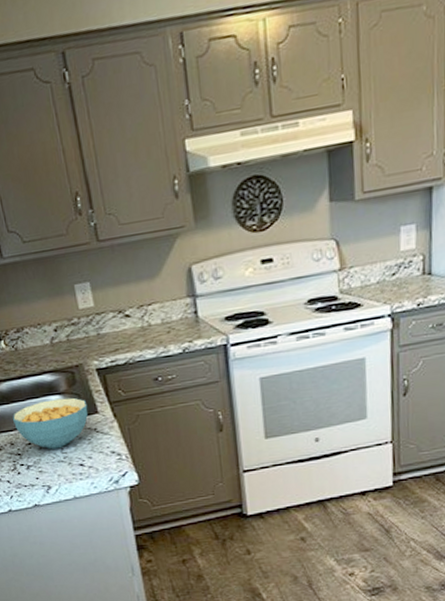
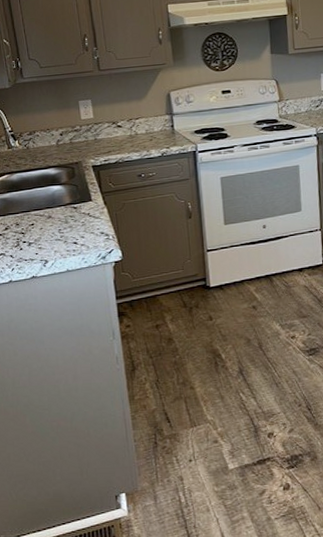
cereal bowl: present [13,397,88,450] -> none [20,188,84,230]

